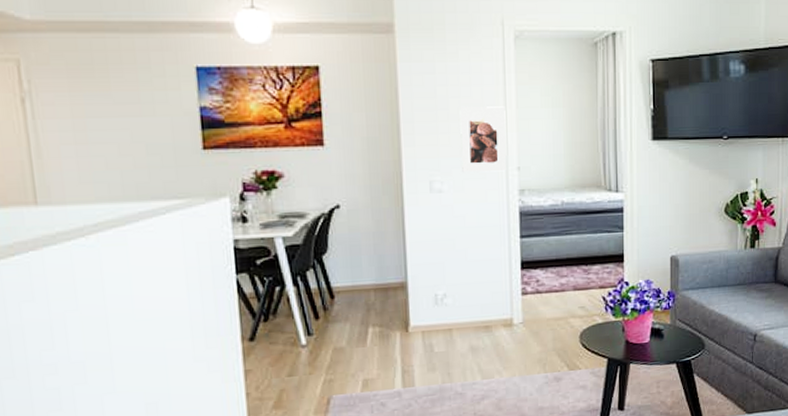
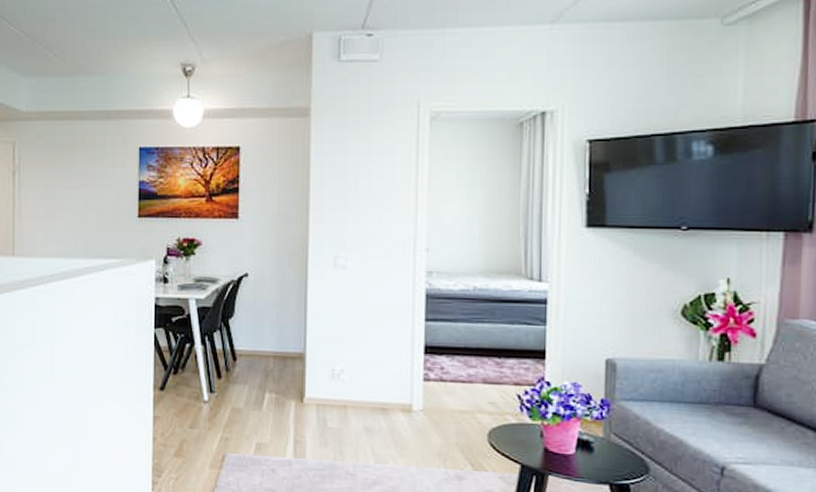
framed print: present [459,106,507,173] -> none [368,186,417,252]

